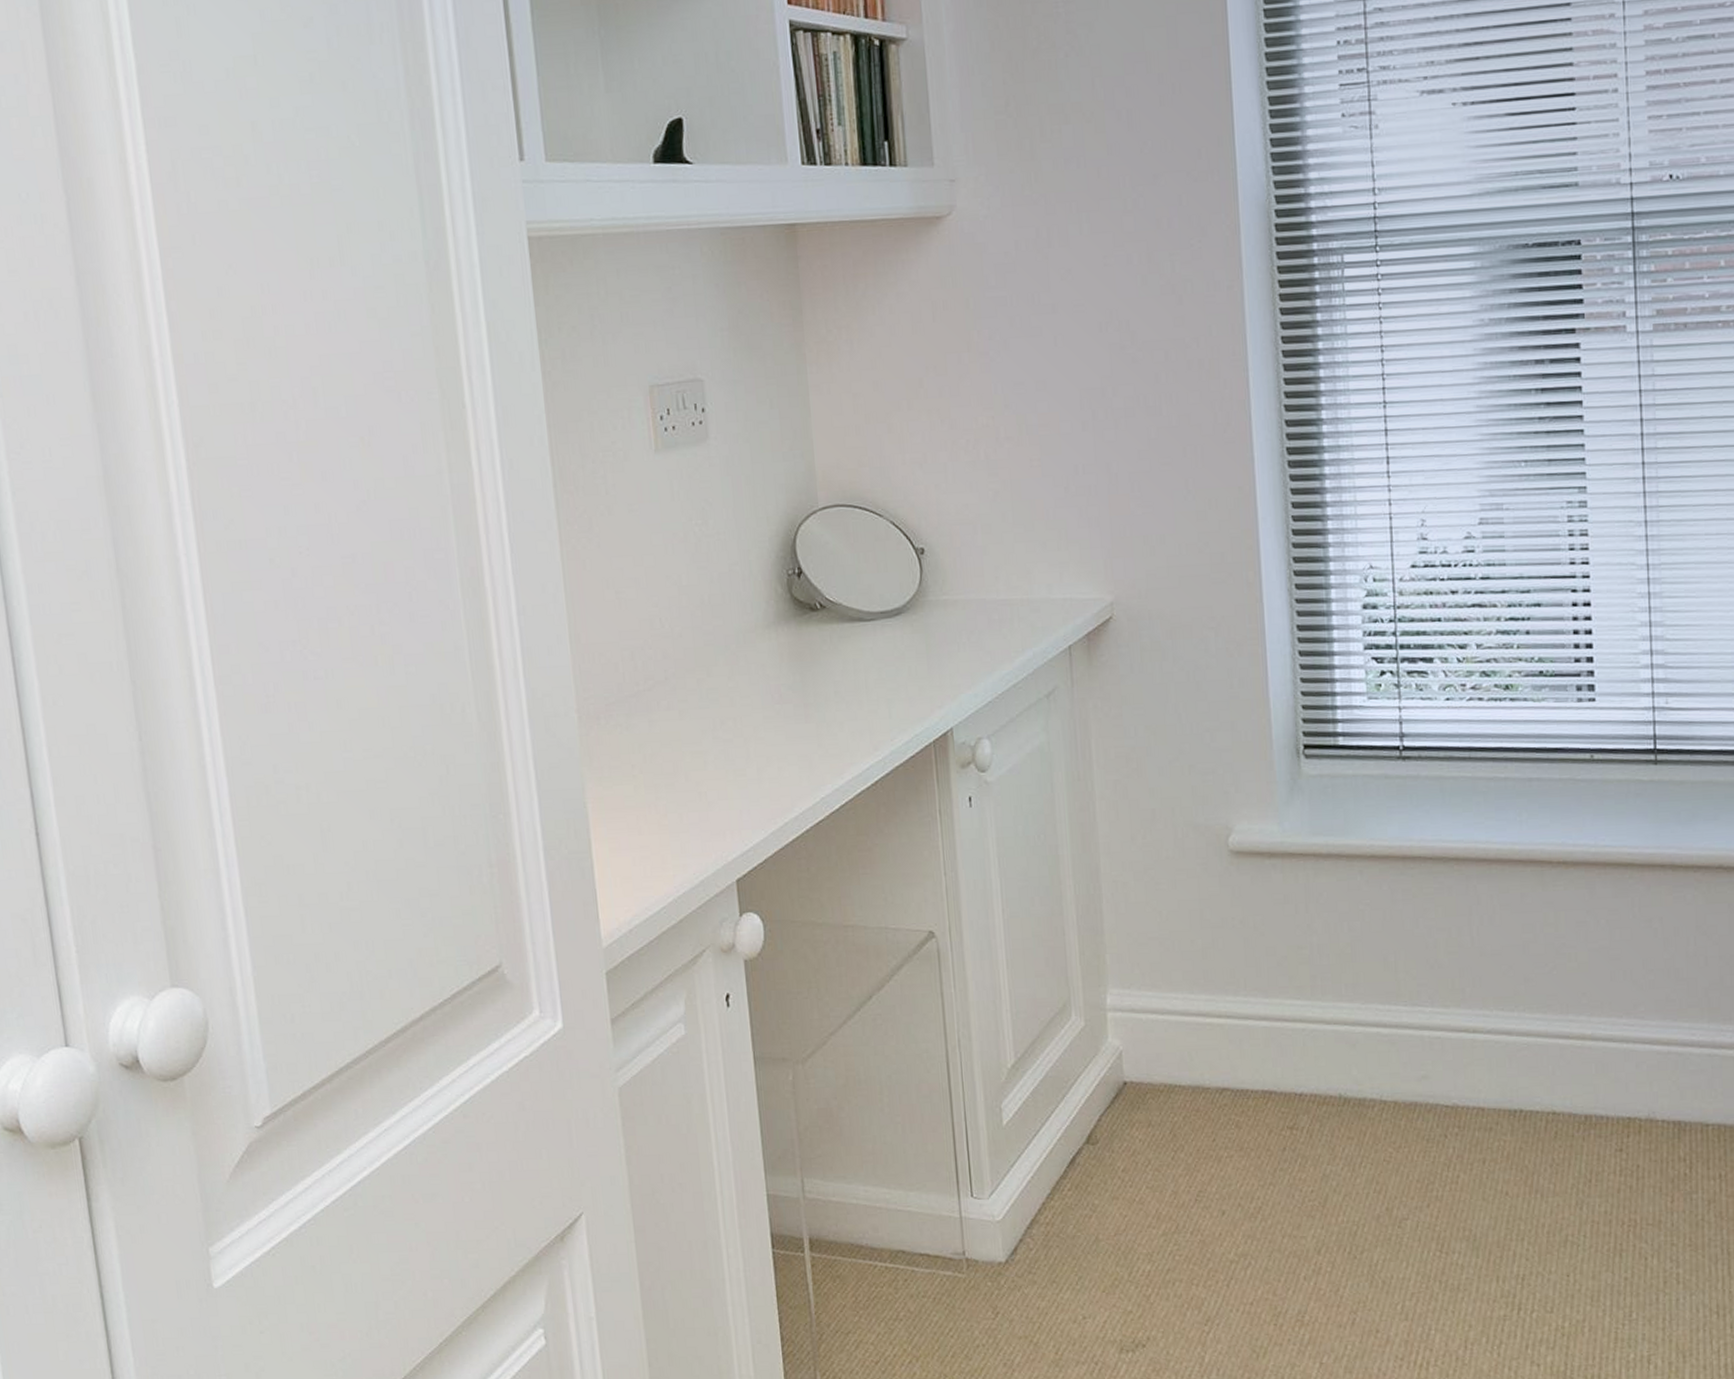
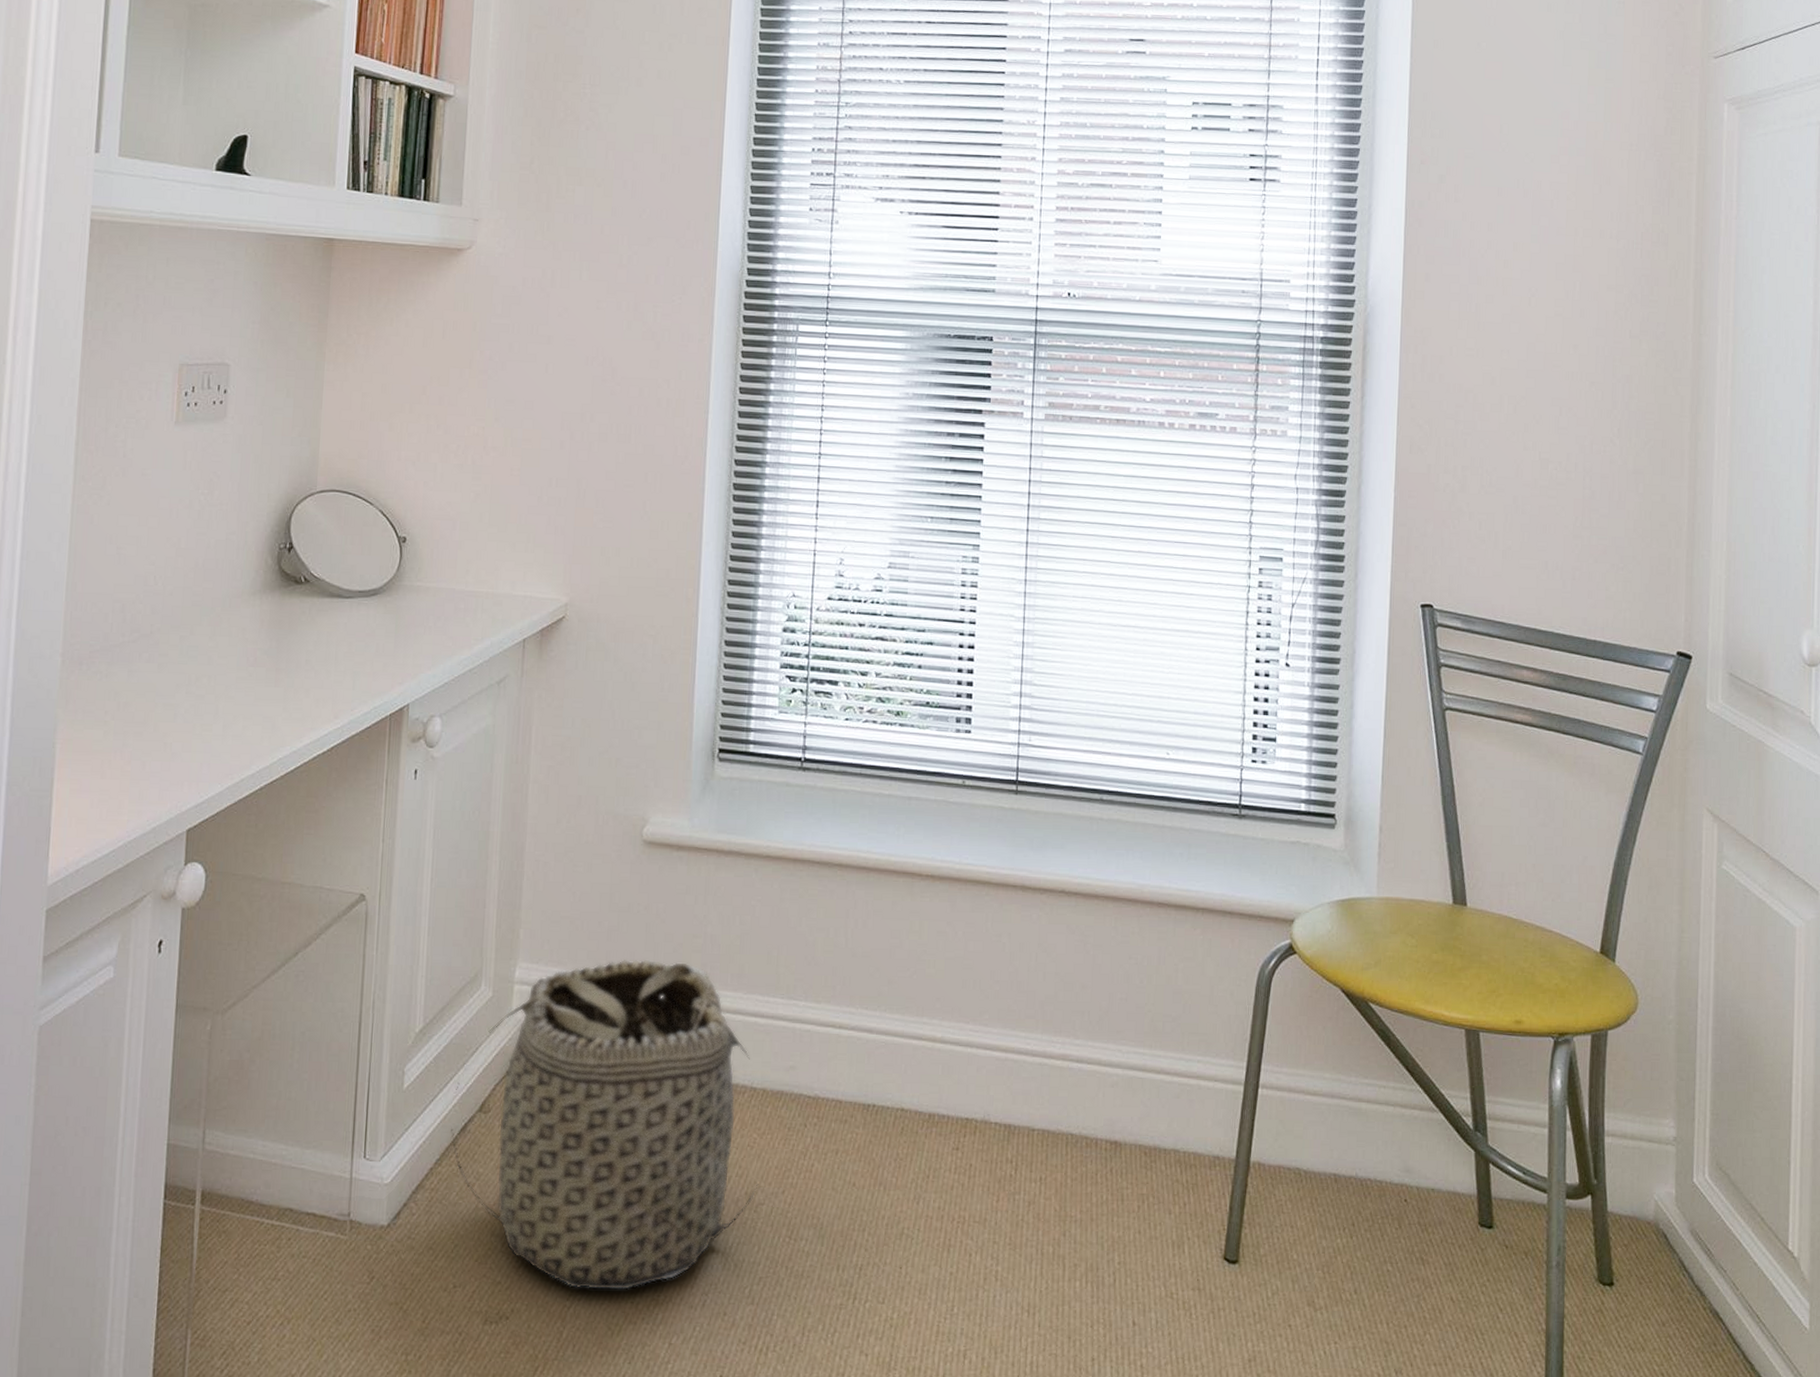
basket: none [1058,975,1400,1314] -> present [451,959,759,1290]

